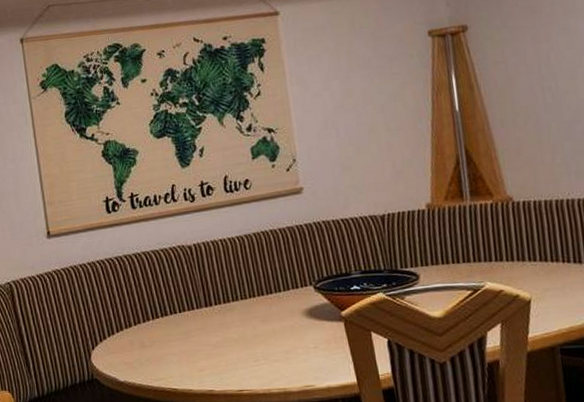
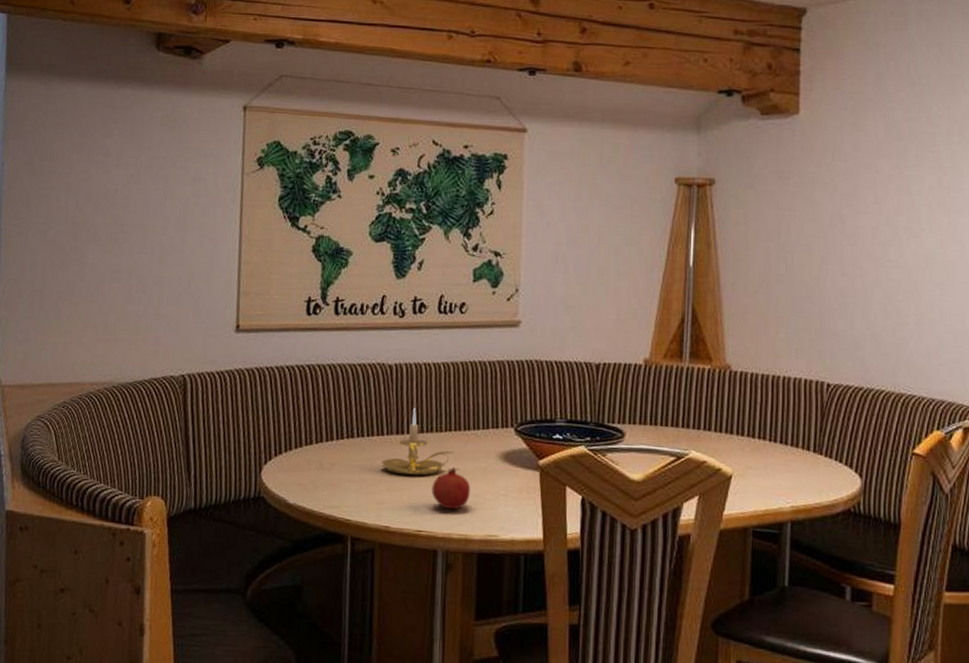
candle holder: none [196,281,261,343] -> present [382,408,454,476]
fruit: none [245,329,283,368] -> present [431,467,471,510]

